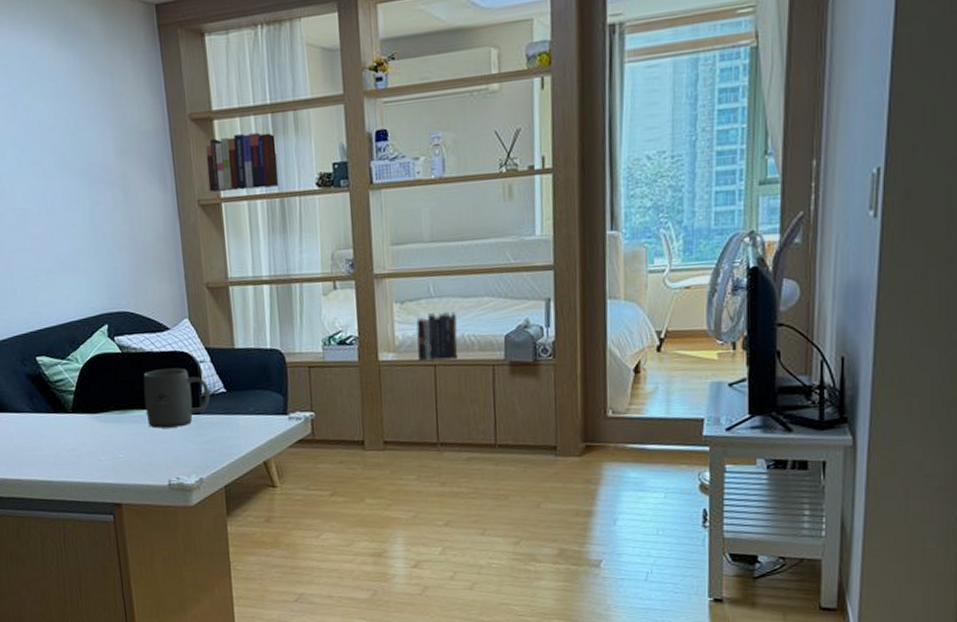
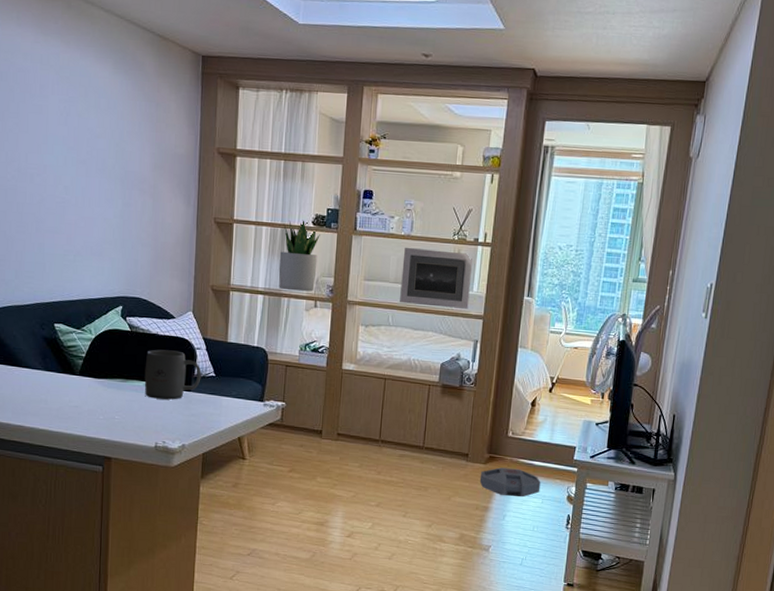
books: present [205,132,279,193] -> none [225,171,285,220]
planter: none [281,182,331,274] -> present [278,220,320,292]
books: present [416,311,458,362] -> none [372,338,407,377]
picture frame: none [437,188,532,266] -> present [400,247,474,309]
robot vacuum: none [575,457,661,494] -> present [479,467,541,498]

